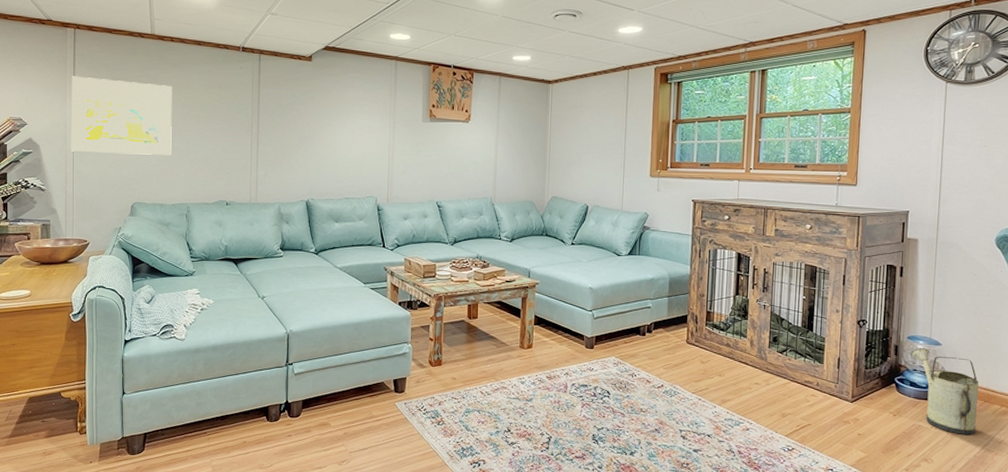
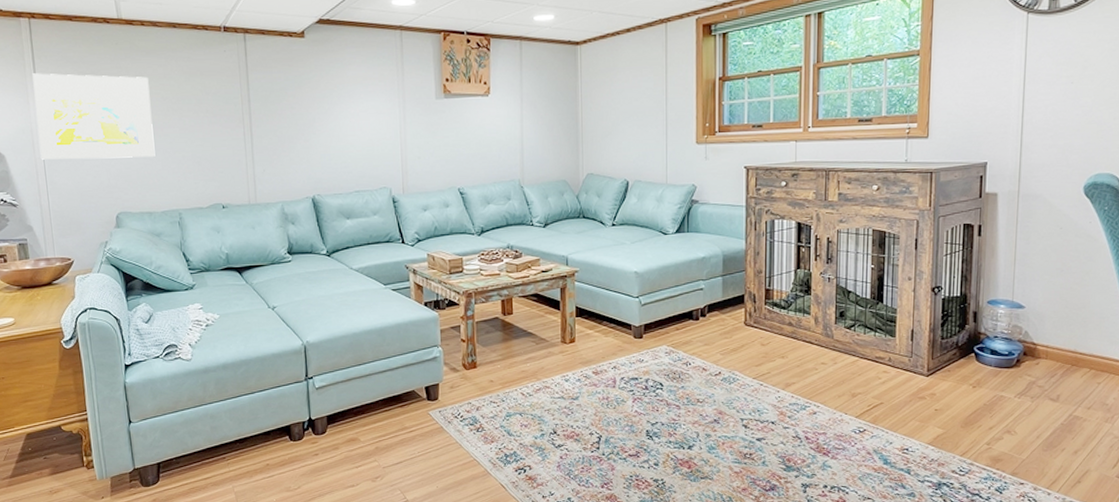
watering can: present [910,348,979,435] -> none [990,312,1066,402]

